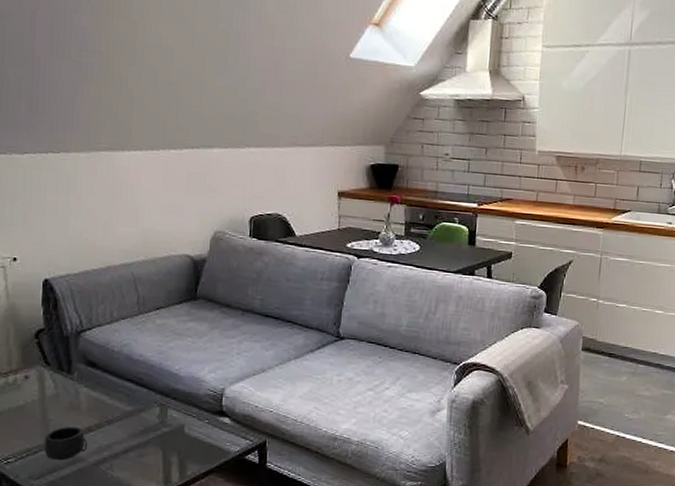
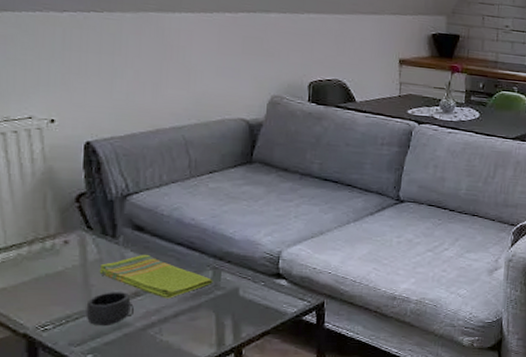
dish towel: none [56,389,160,435] -> present [99,254,213,299]

